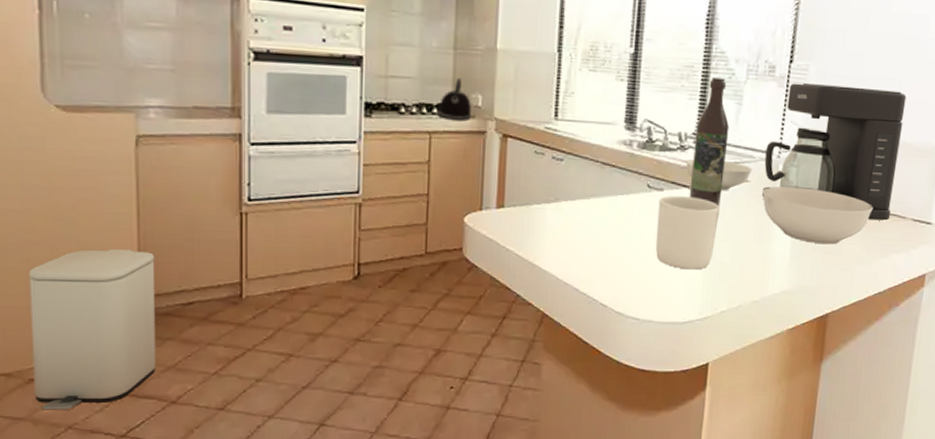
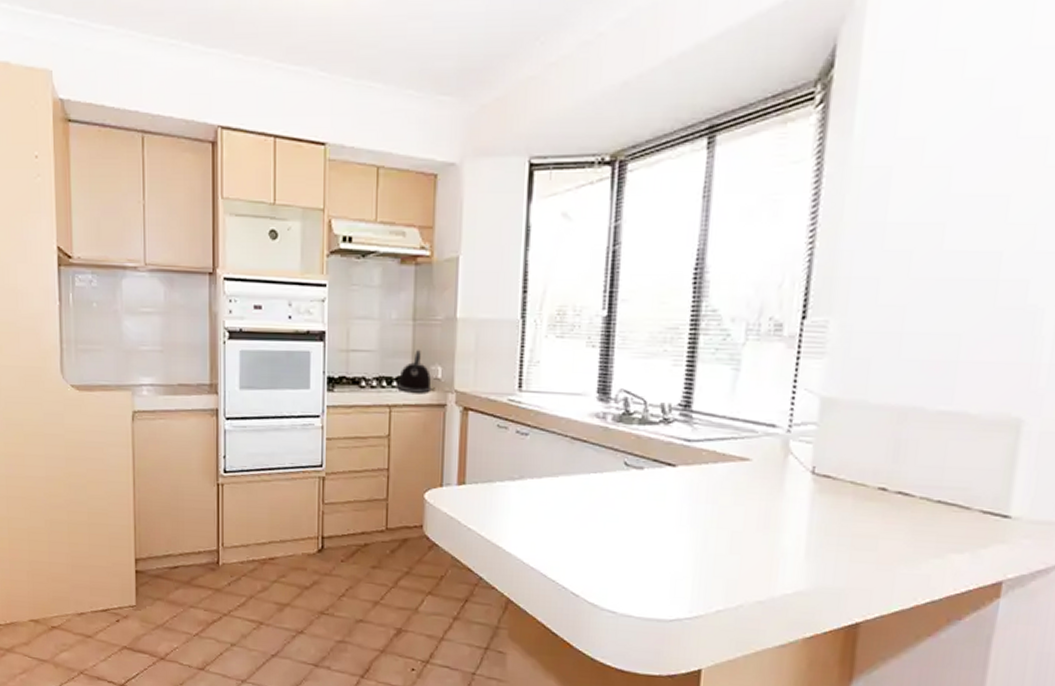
pedal bin: present [29,249,156,410] -> none [51,513,148,657]
mug: present [655,196,720,270] -> none [634,475,713,561]
bowl: present [685,158,752,190] -> none [669,433,754,470]
wine bottle: present [689,77,730,207] -> none [674,340,724,489]
coffee maker: present [761,83,907,221] -> none [766,343,969,512]
bowl: present [762,186,873,245] -> none [768,466,922,539]

